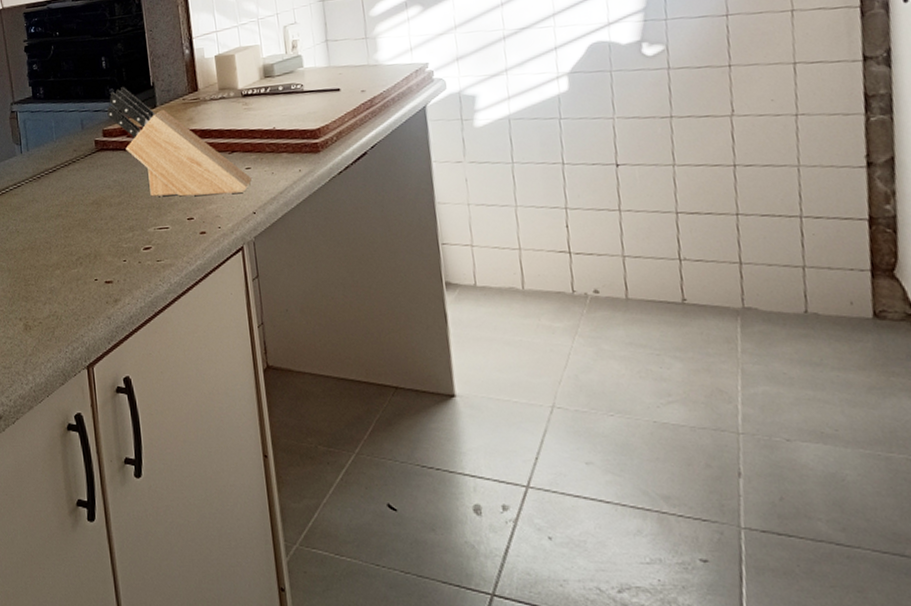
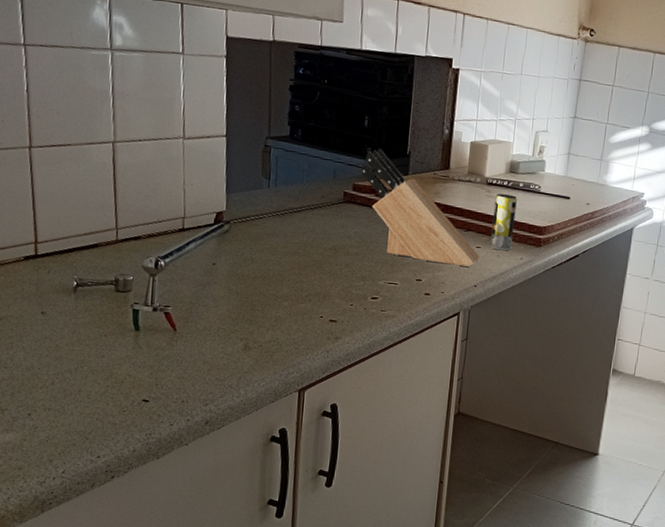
beverage can: none [254,102,286,167] -> present [490,193,517,251]

